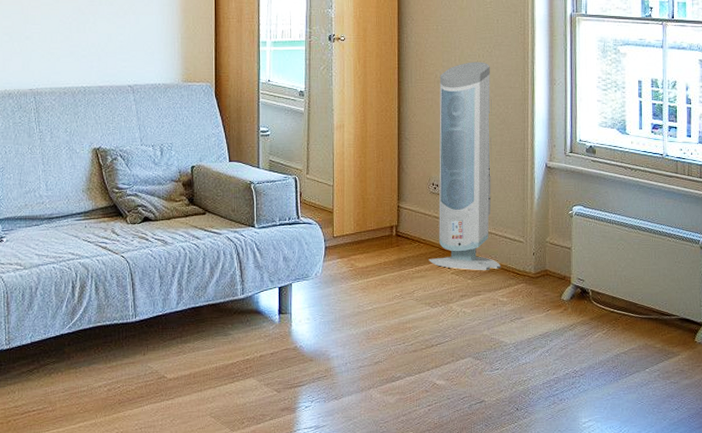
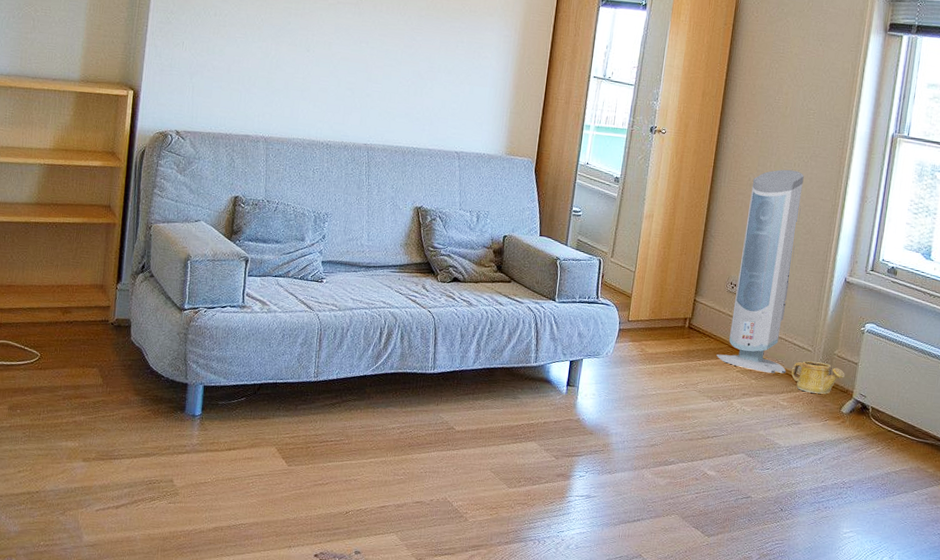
watering can: none [507,252,560,285] -> present [791,361,845,394]

